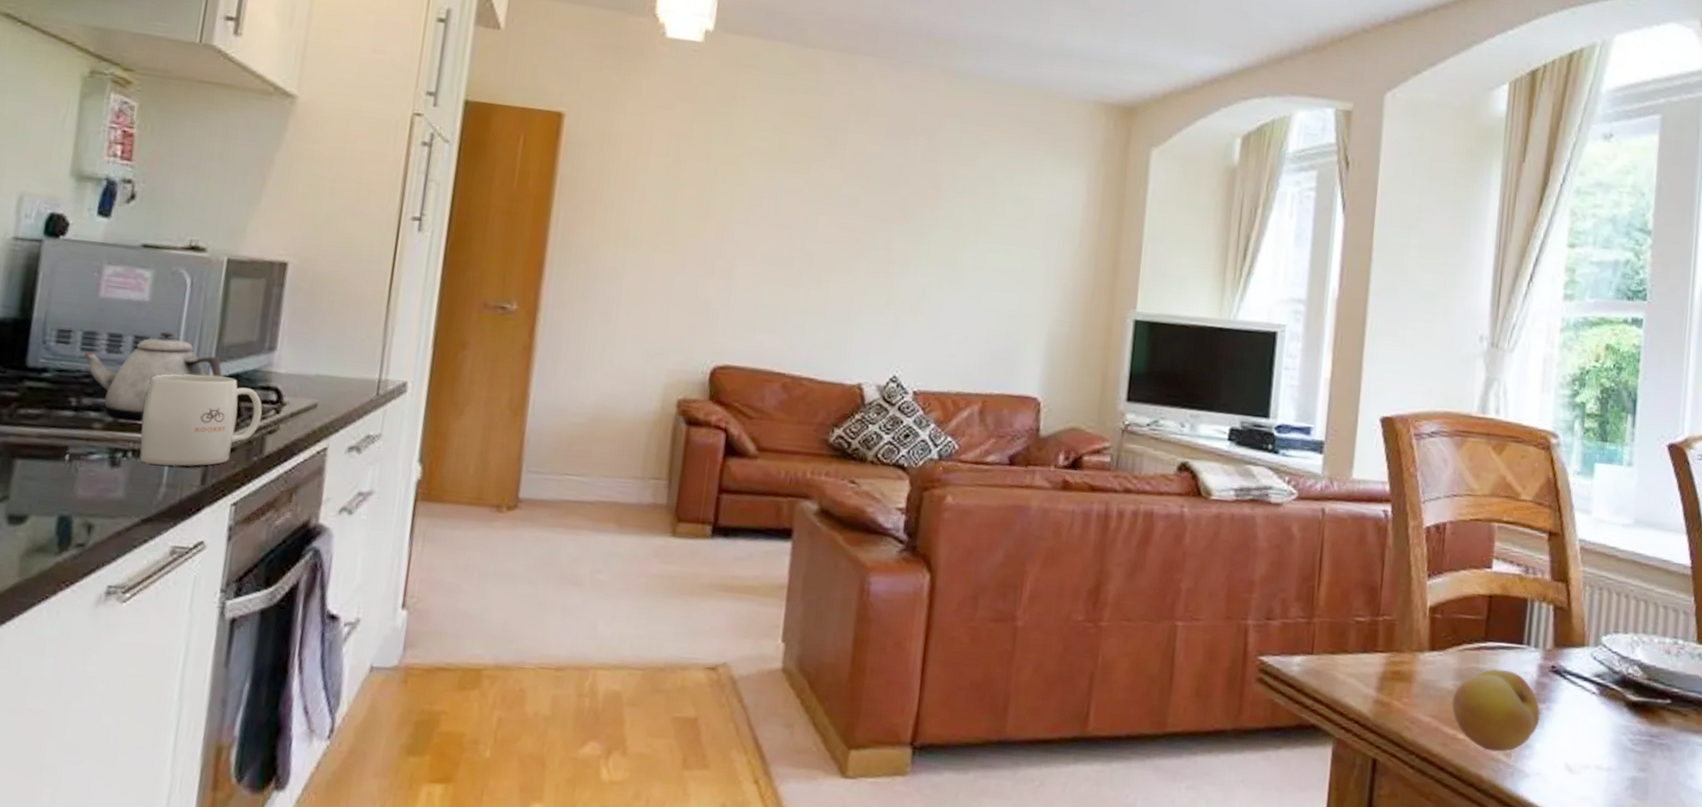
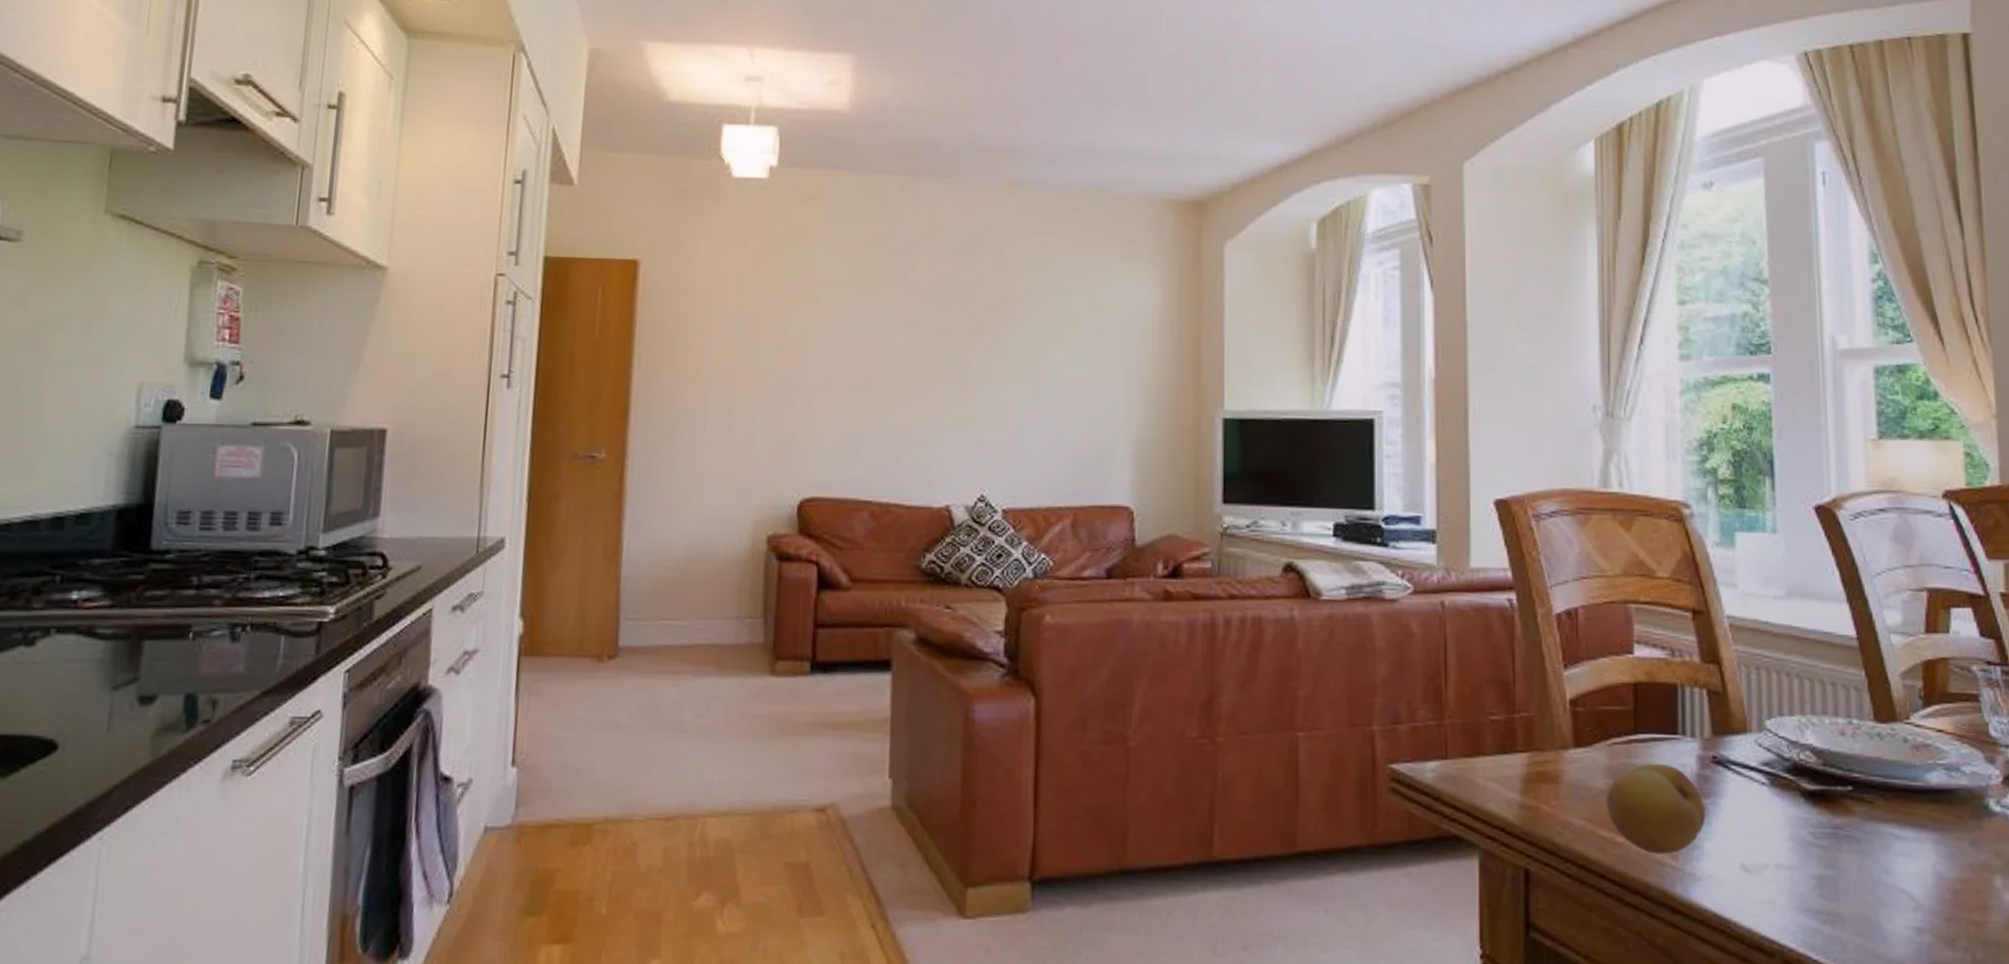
teapot: present [84,331,223,423] -> none [203,505,331,597]
mug: present [139,373,263,467] -> none [257,545,370,637]

